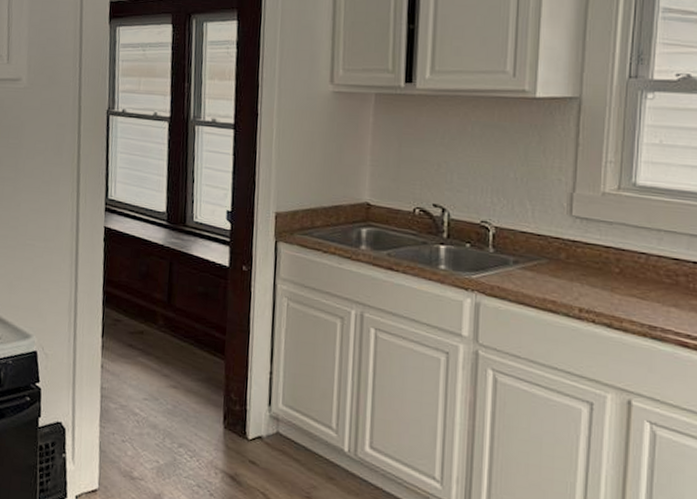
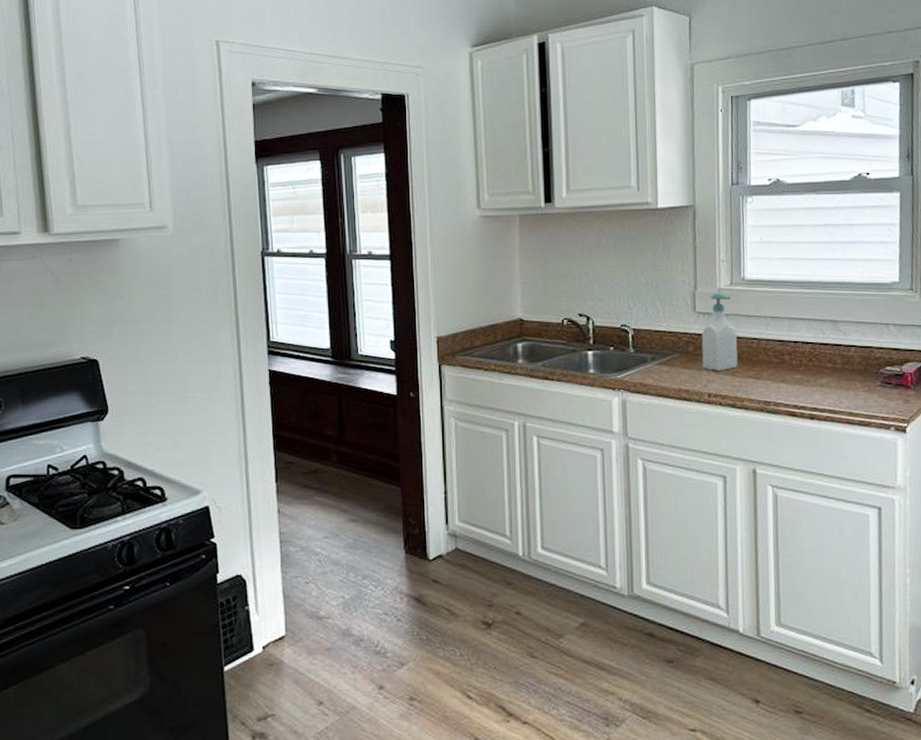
soap bottle: none [575,196,622,285] -> present [701,292,738,372]

